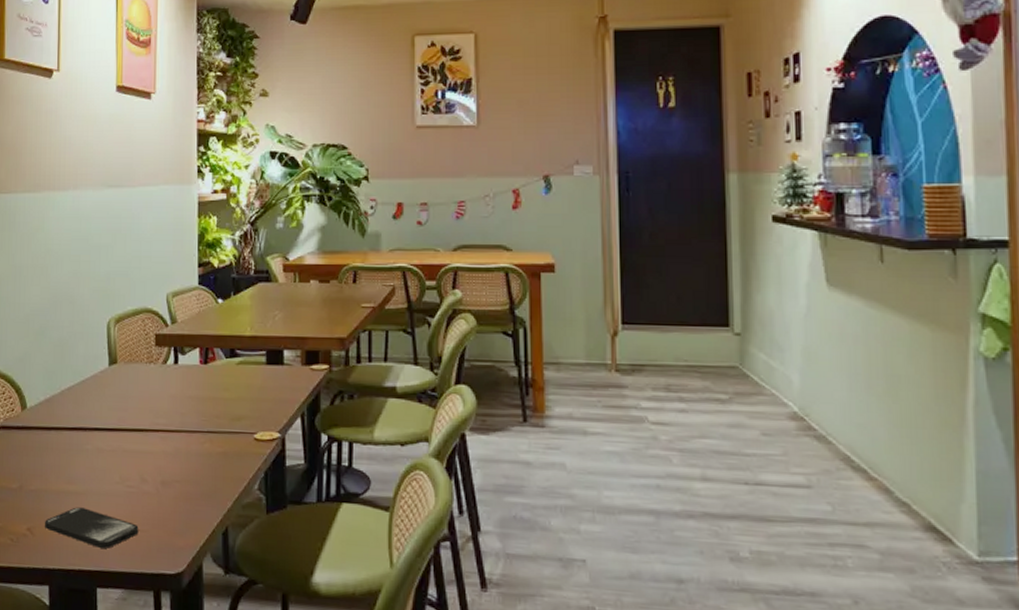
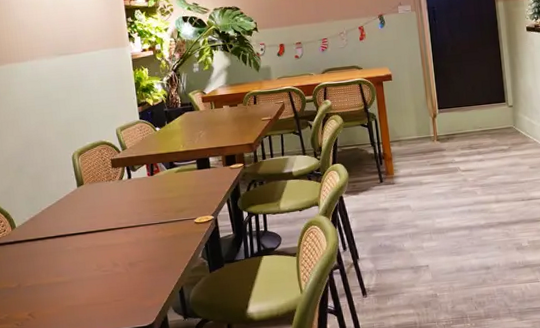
smartphone: present [45,507,139,549] -> none [42,291,116,318]

